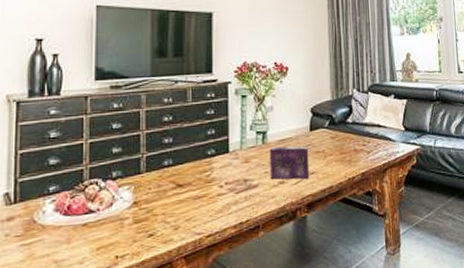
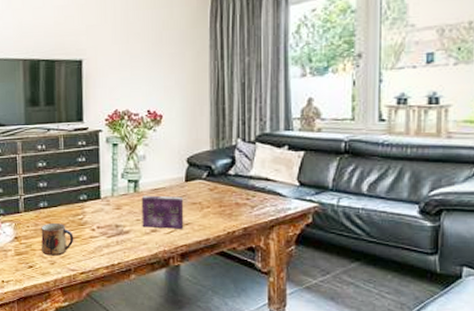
mug: none [164,182,201,220] -> present [41,223,74,256]

